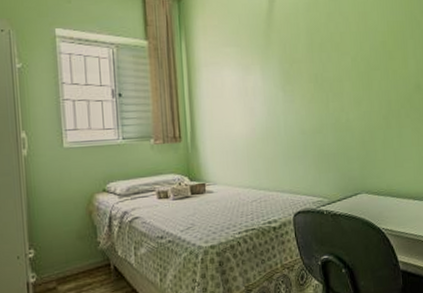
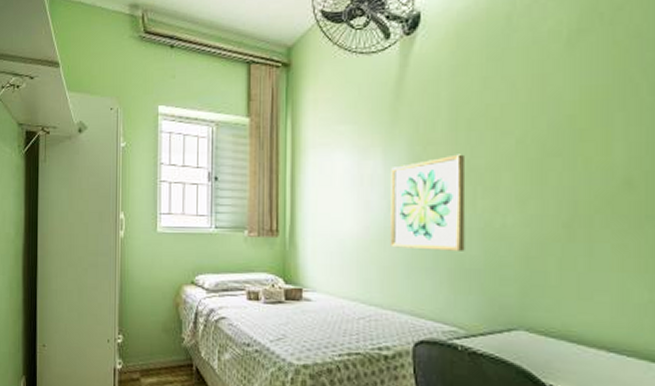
wall art: none [268,69,324,143] -> present [390,154,466,251]

